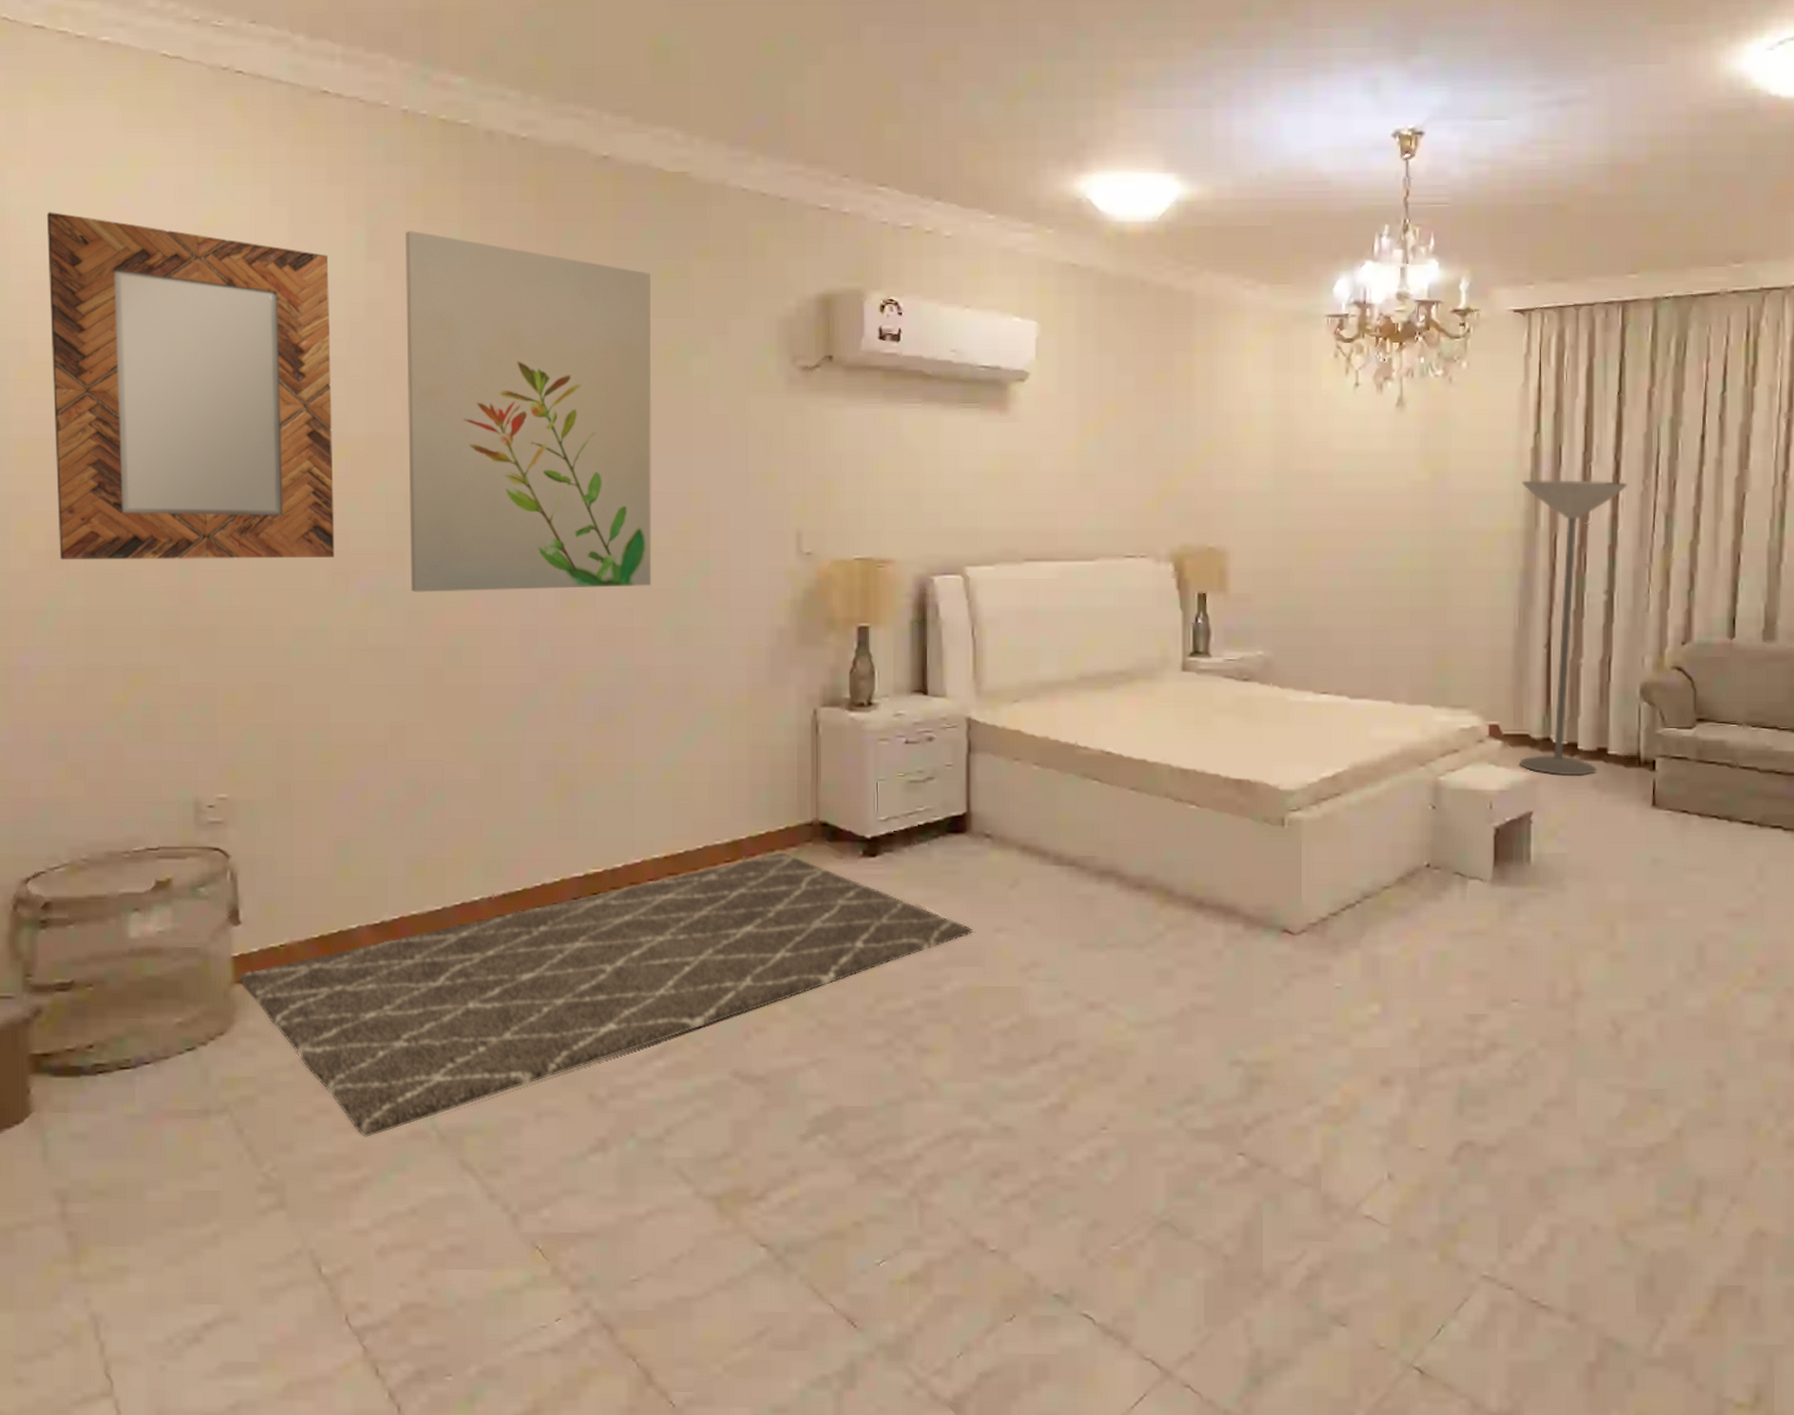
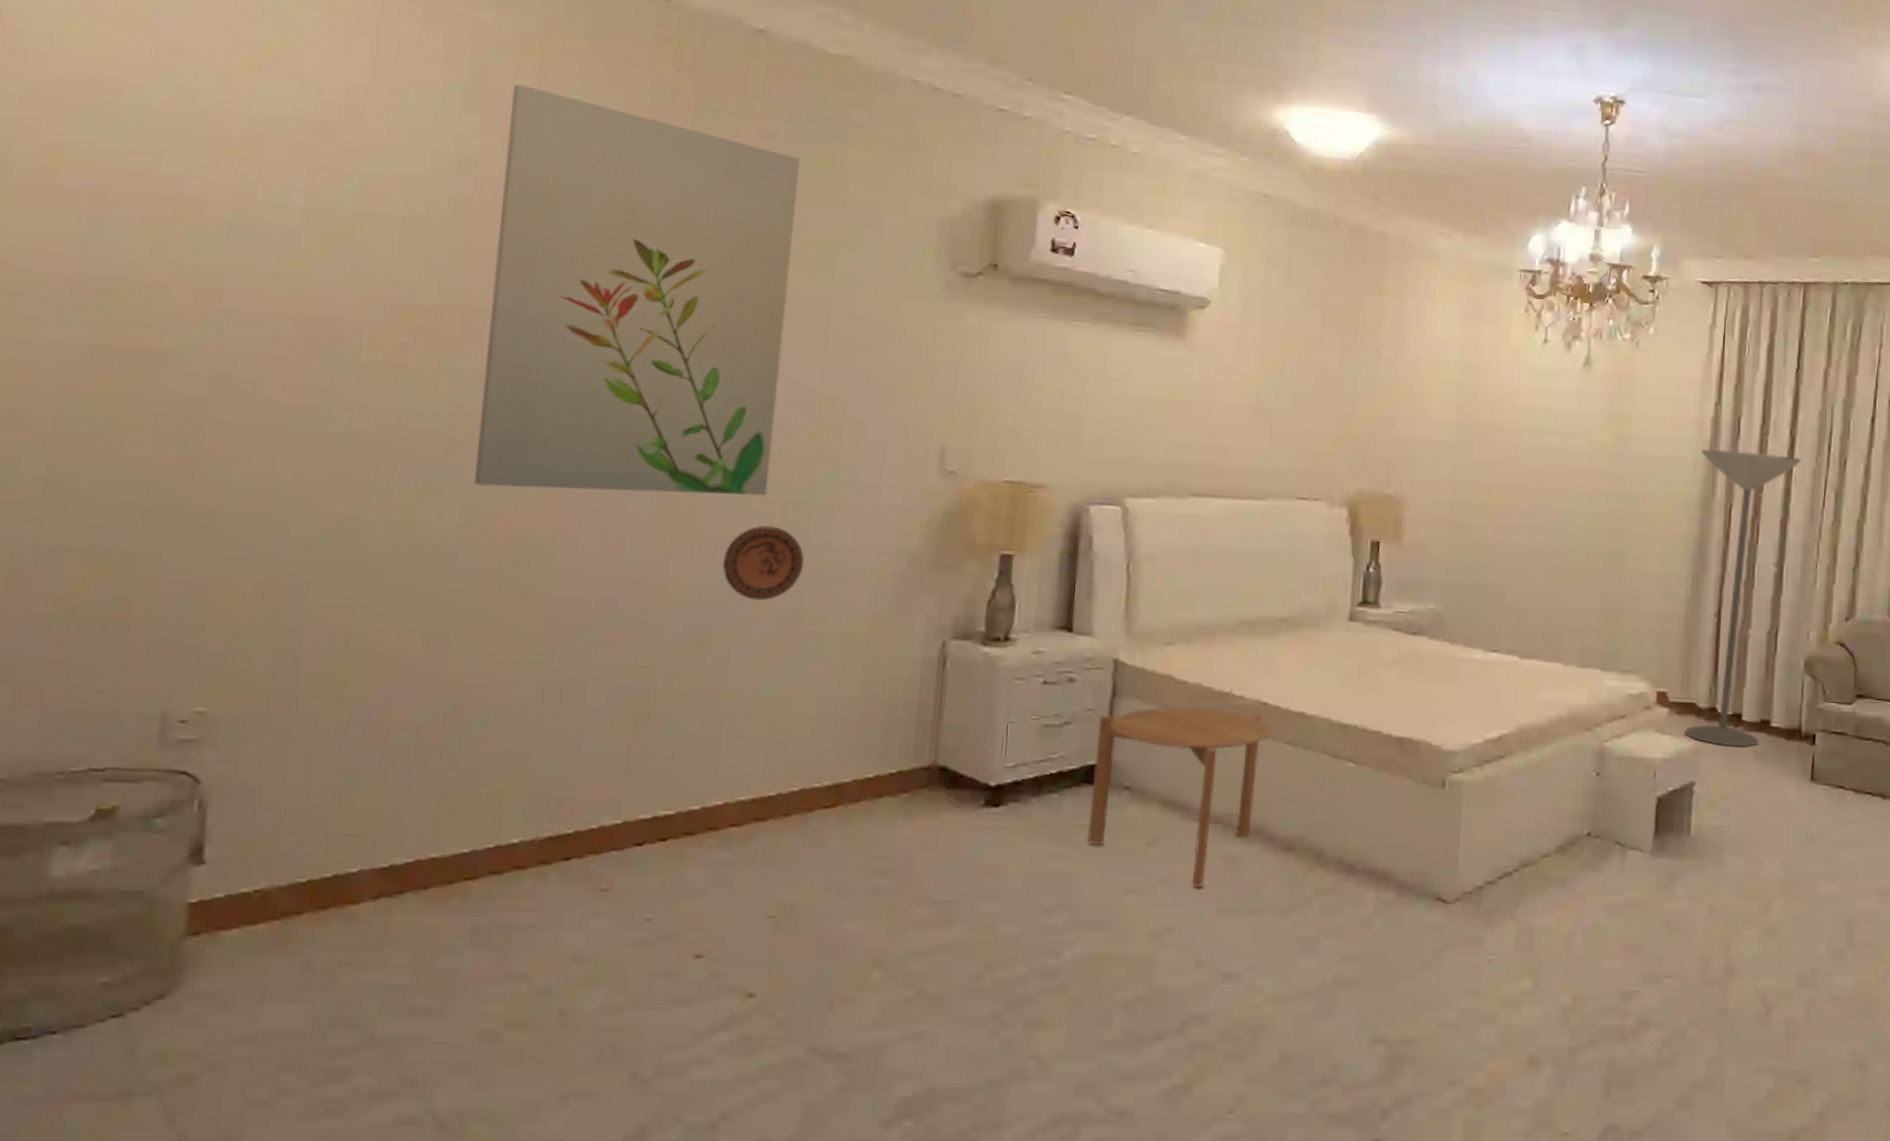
home mirror: present [46,212,334,560] -> none [19,16,415,440]
rug: present [239,852,973,1137] -> none [193,798,1102,1125]
decorative plate: none [620,613,689,680] -> present [722,525,805,601]
side table: none [955,759,1117,926] -> present [1086,706,1273,889]

